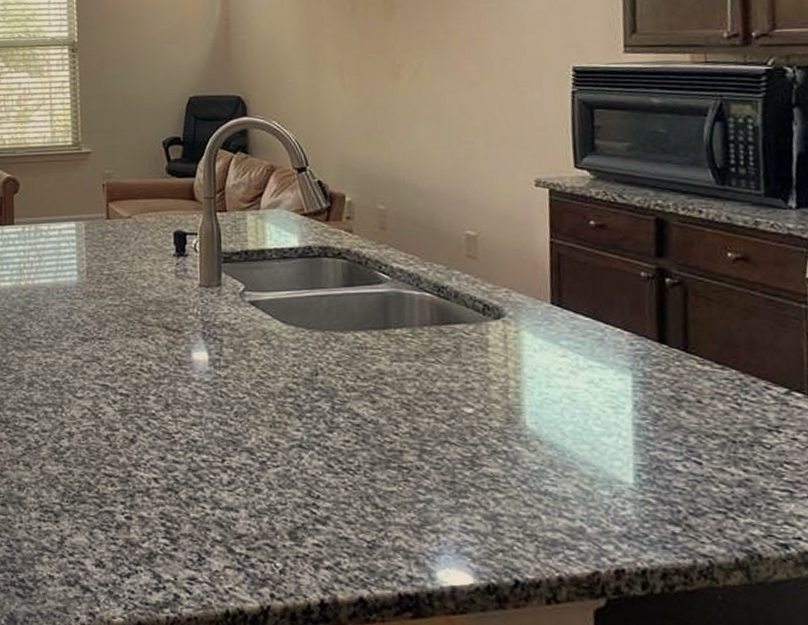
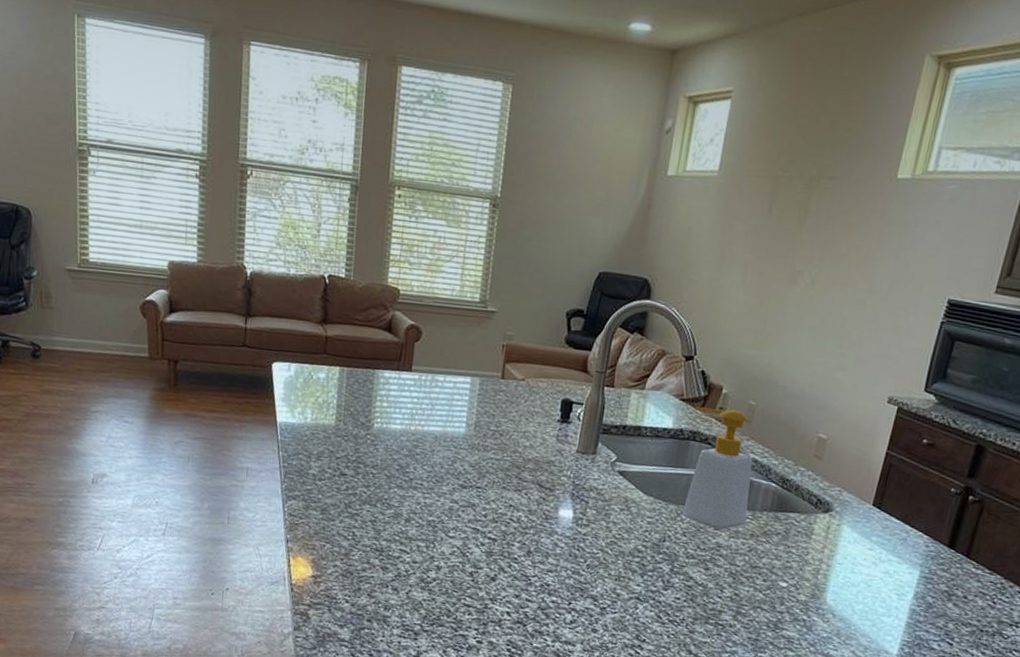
soap bottle: none [318,218,407,355] -> present [682,406,753,531]

